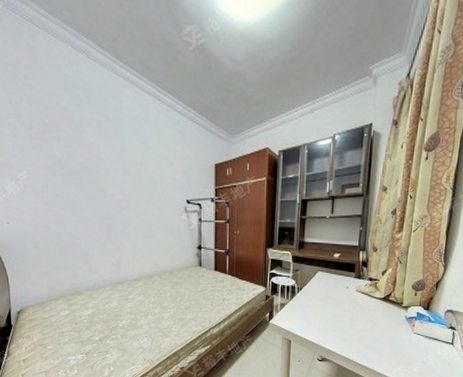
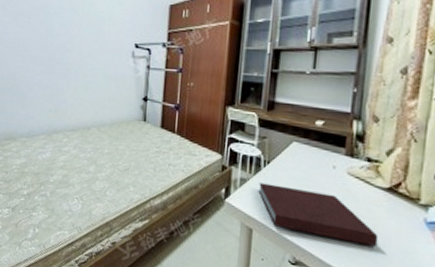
notebook: none [294,305,377,339] -> present [258,182,379,247]

